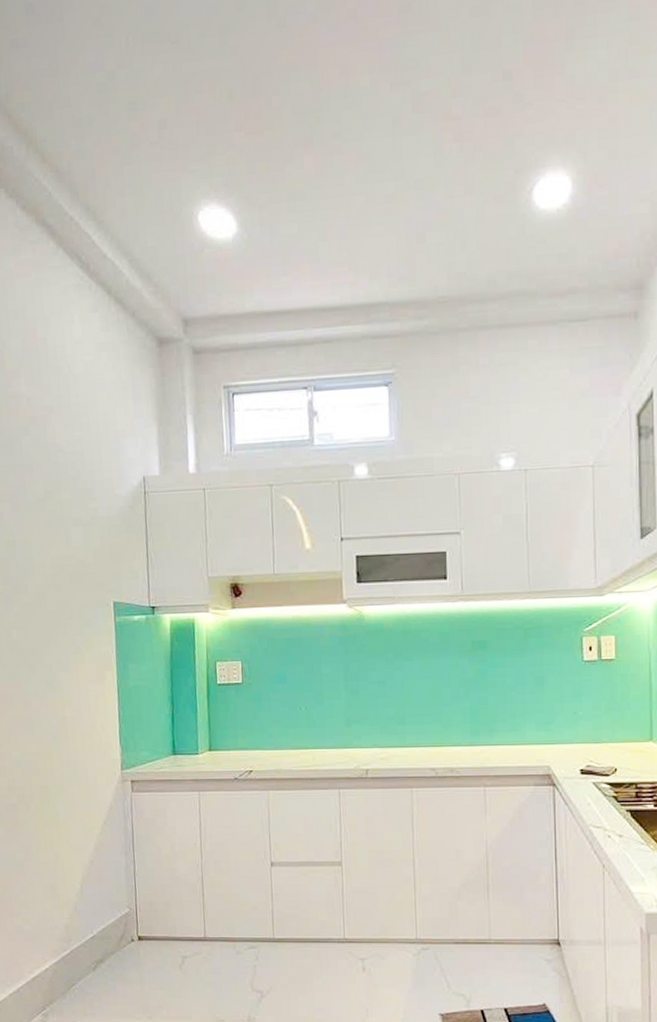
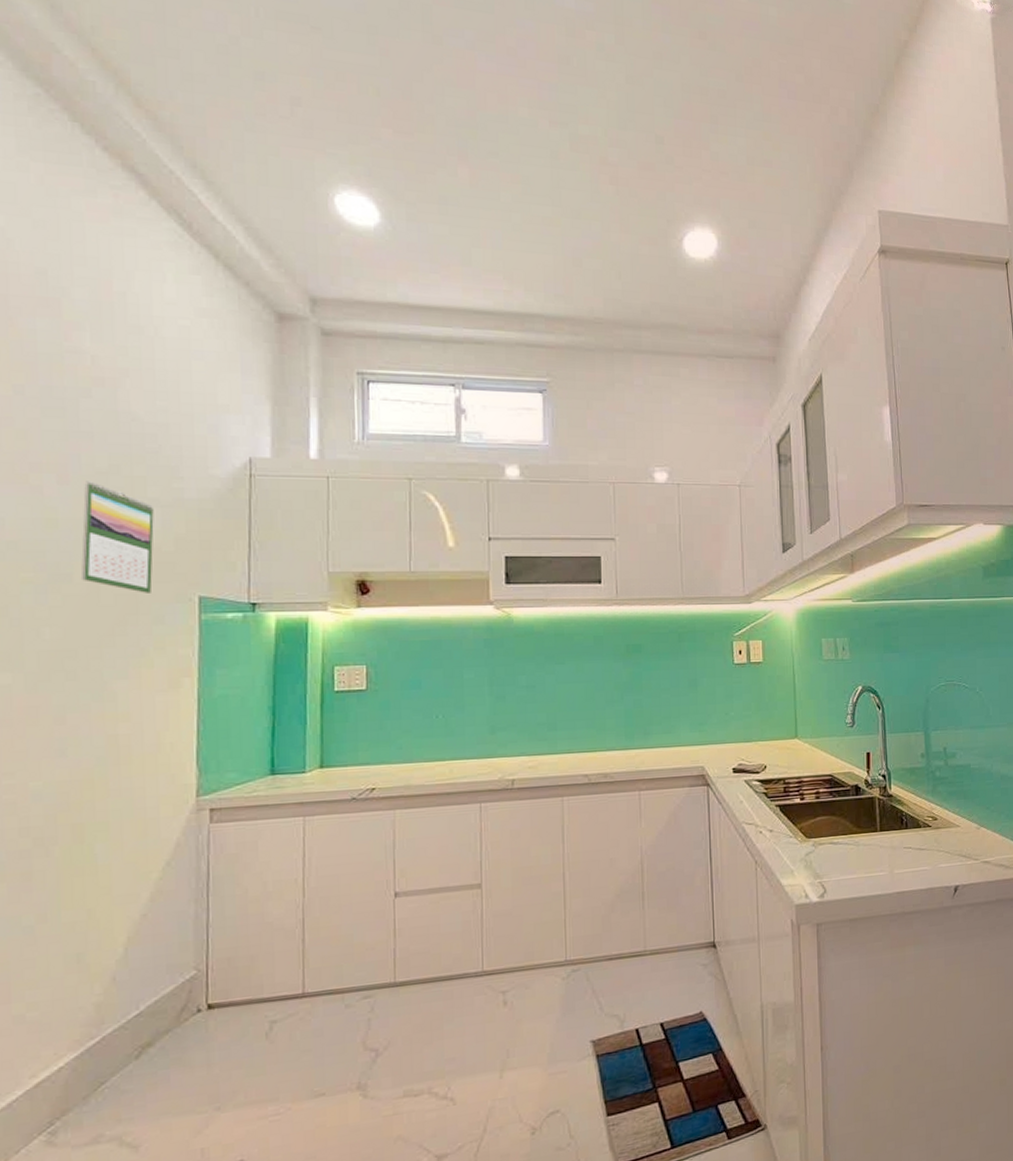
calendar: none [30,507,81,600] -> present [80,481,154,593]

